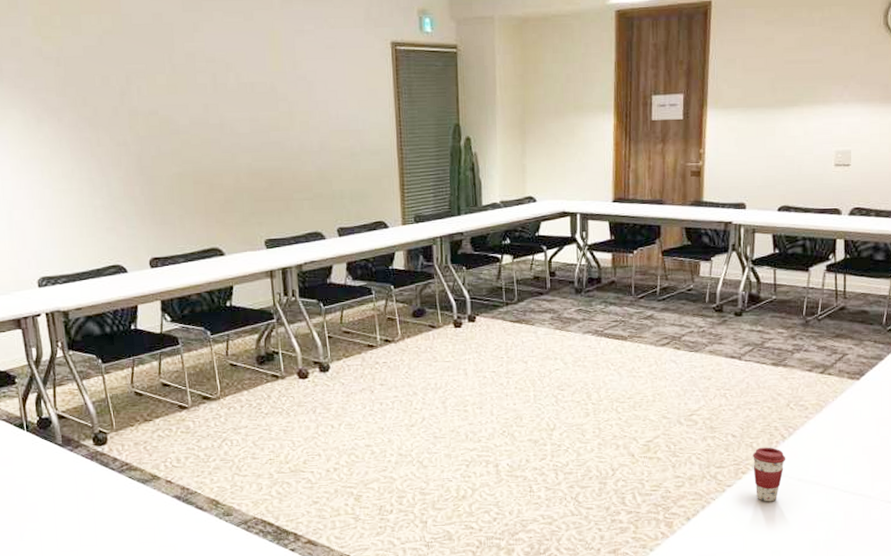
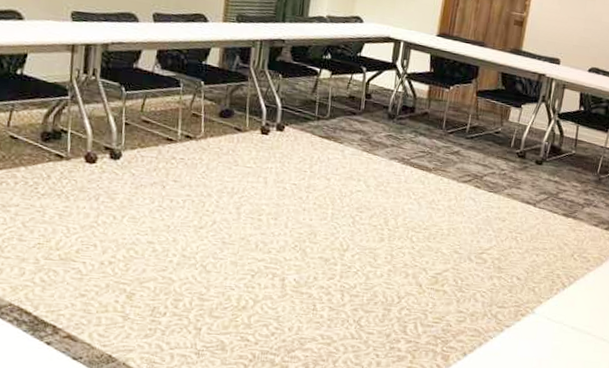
coffee cup: present [753,447,786,502] -> none [531,292,564,346]

